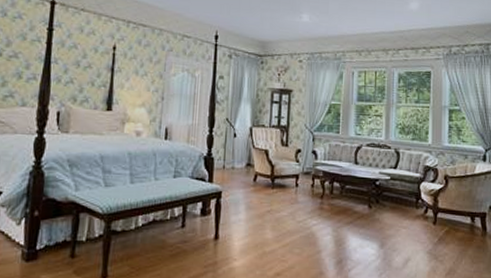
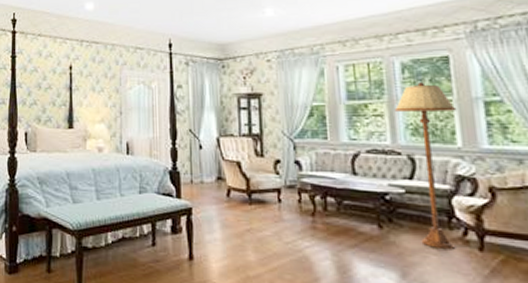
floor lamp: none [390,91,432,223] -> present [394,83,457,249]

